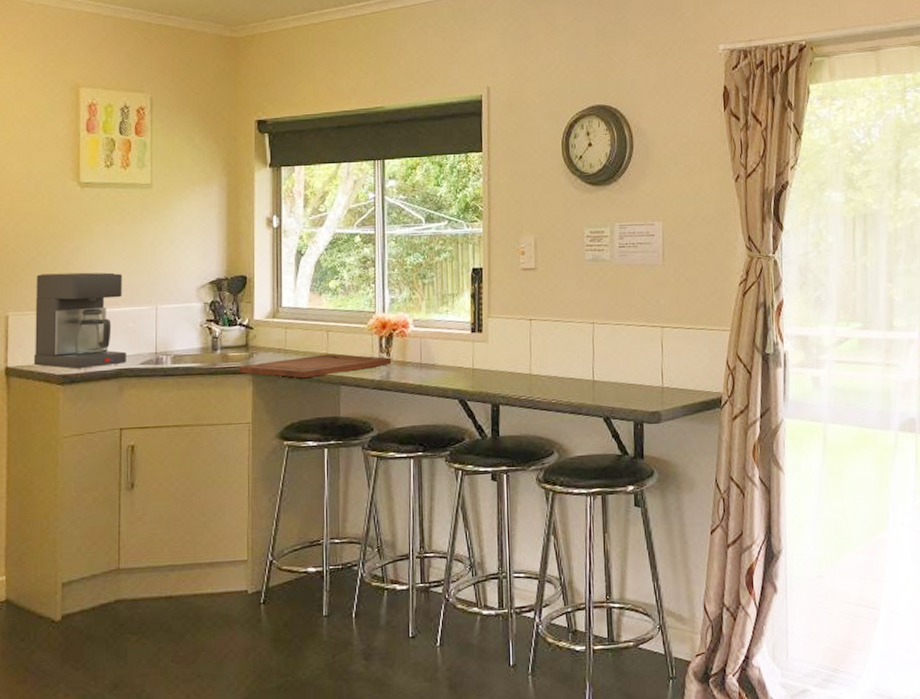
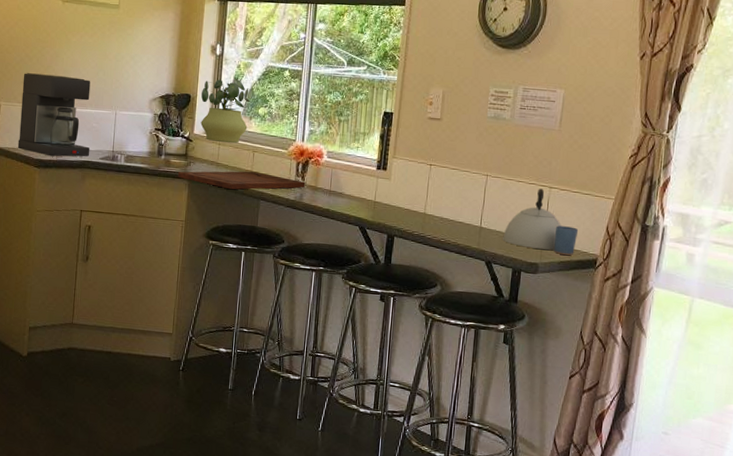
potted plant: none [260,252,320,326] -> present [200,79,252,144]
kettle: none [619,330,679,397] -> present [503,189,561,251]
mug: none [674,366,698,398] -> present [554,225,579,255]

